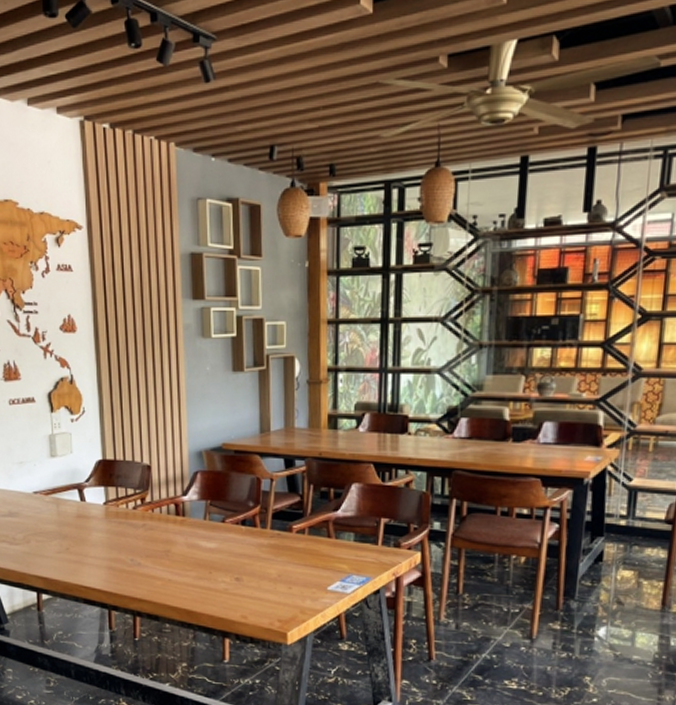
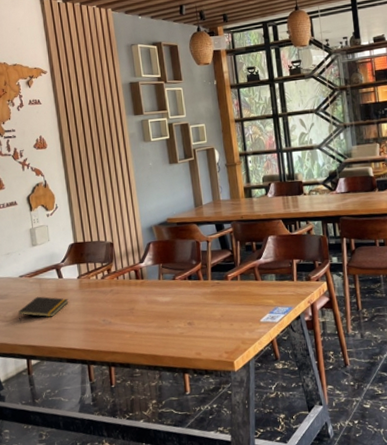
notepad: none [30,519,91,547] -> present [18,296,69,321]

